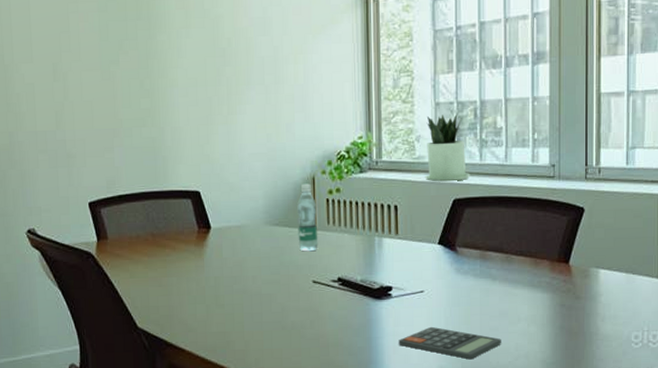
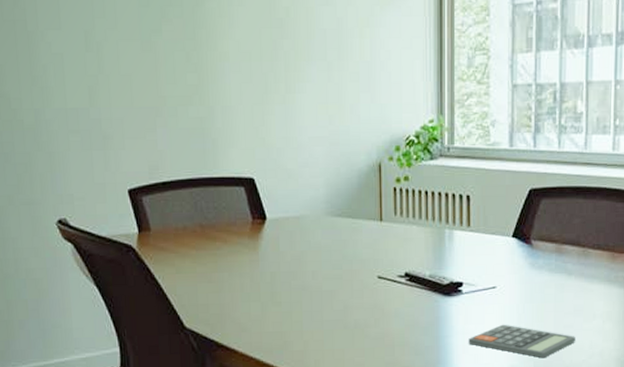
bottle: present [297,183,318,252] -> none [362,171,384,245]
planter: present [425,113,470,182] -> none [499,96,548,171]

